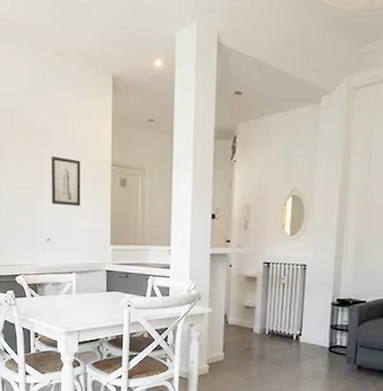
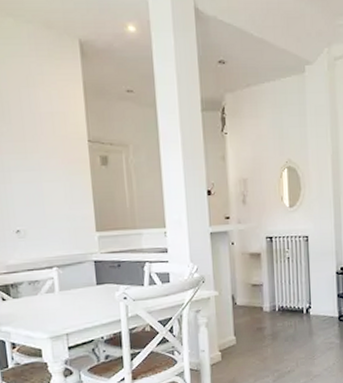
wall art: present [51,156,81,207] -> none [11,133,55,191]

